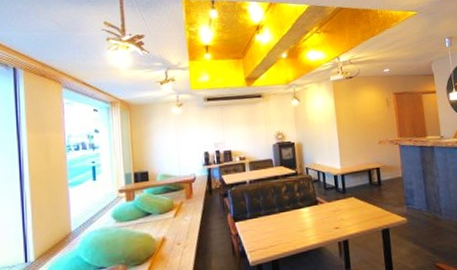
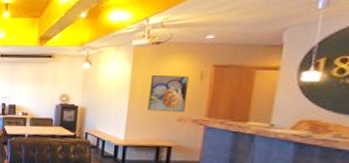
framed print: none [351,104,382,138] -> present [148,75,189,112]

